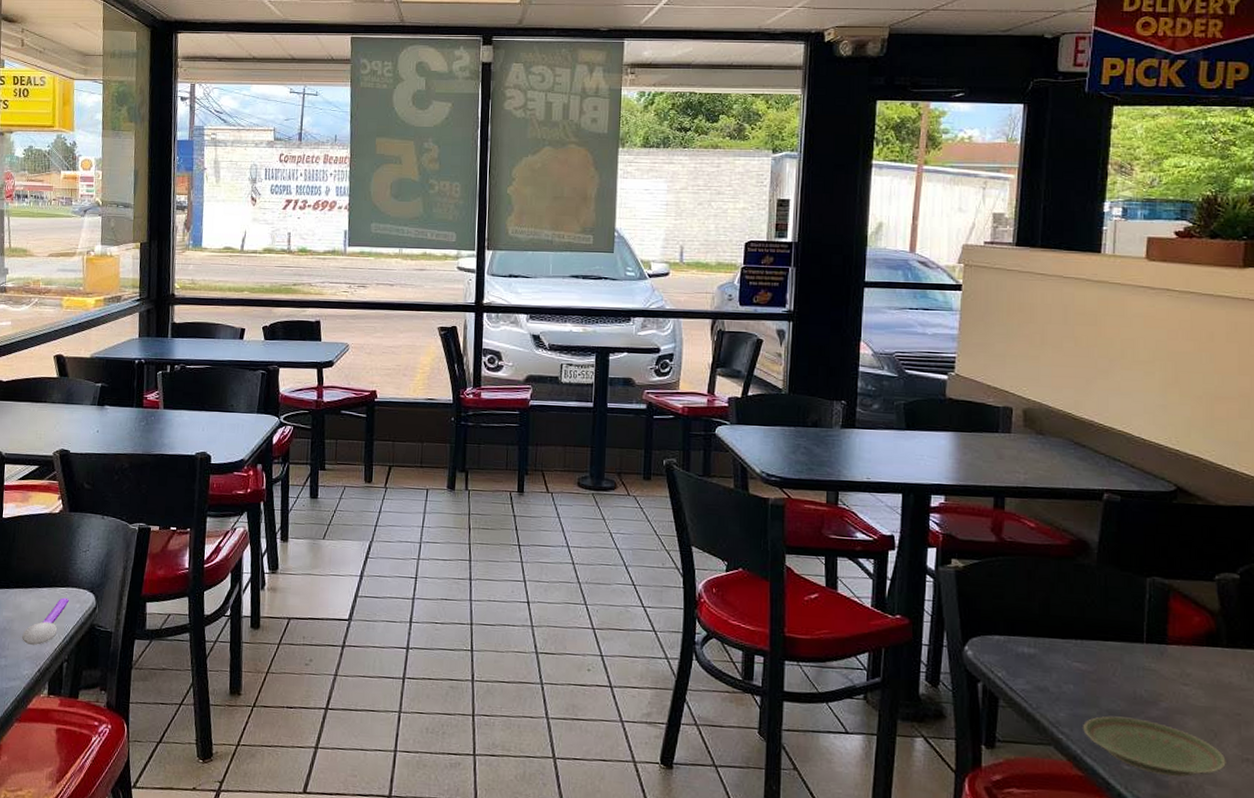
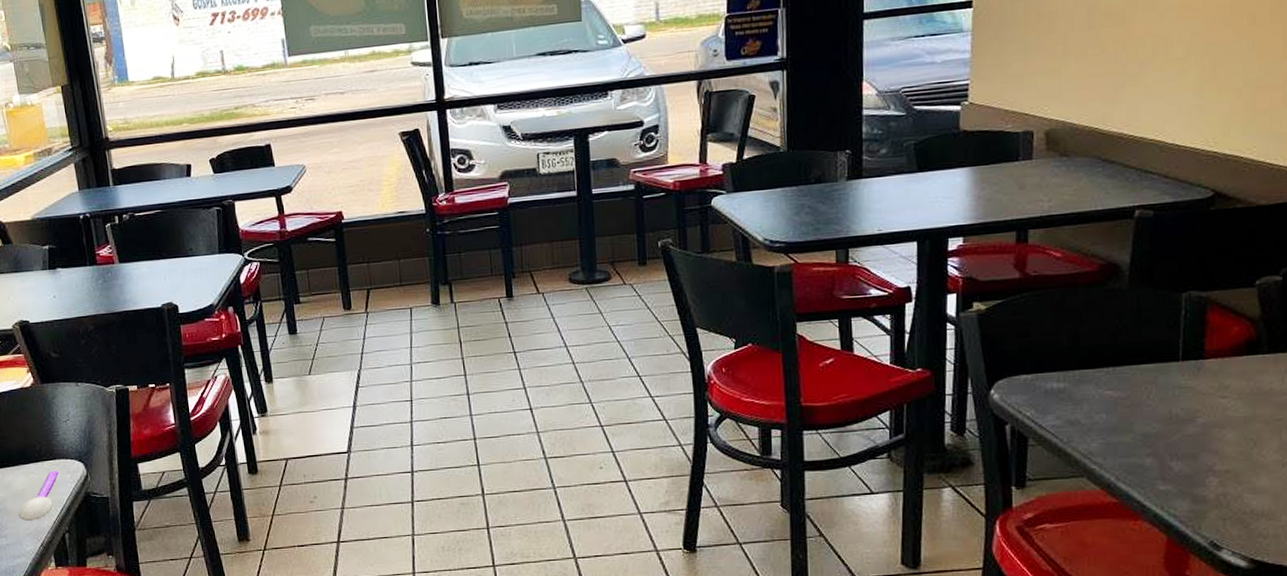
plate: present [1083,716,1226,777] -> none [1117,438,1266,491]

